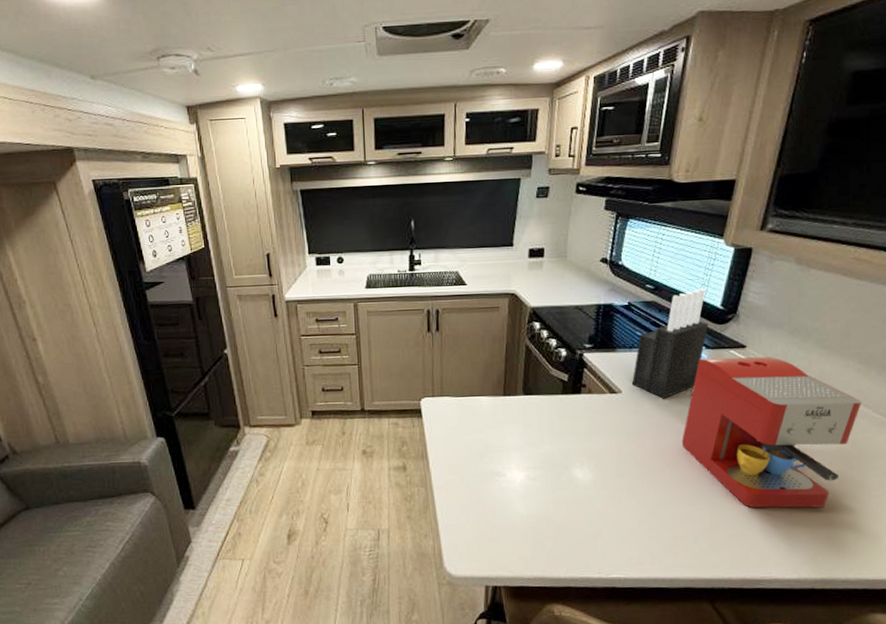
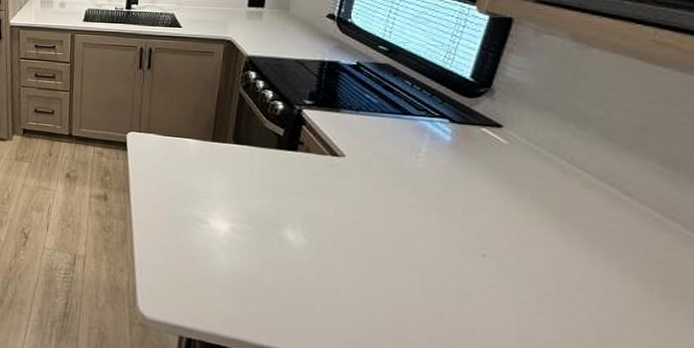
knife block: present [631,288,708,399] -> none [357,56,454,171]
coffee maker: present [681,357,862,508] -> none [416,132,667,334]

